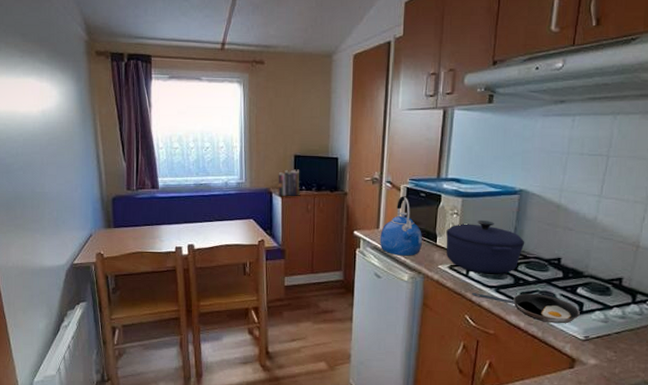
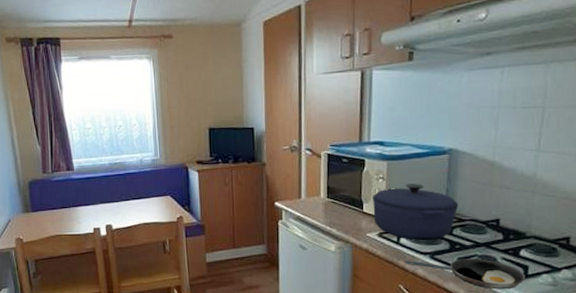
books: present [278,169,300,197] -> none [193,142,216,171]
kettle: present [379,196,423,256] -> none [302,163,349,225]

